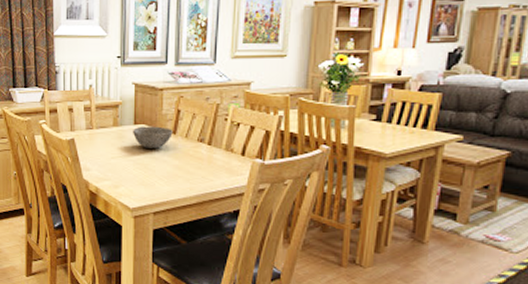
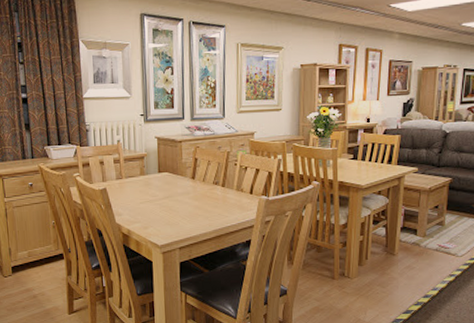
bowl: present [133,126,173,149] -> none [158,173,192,193]

